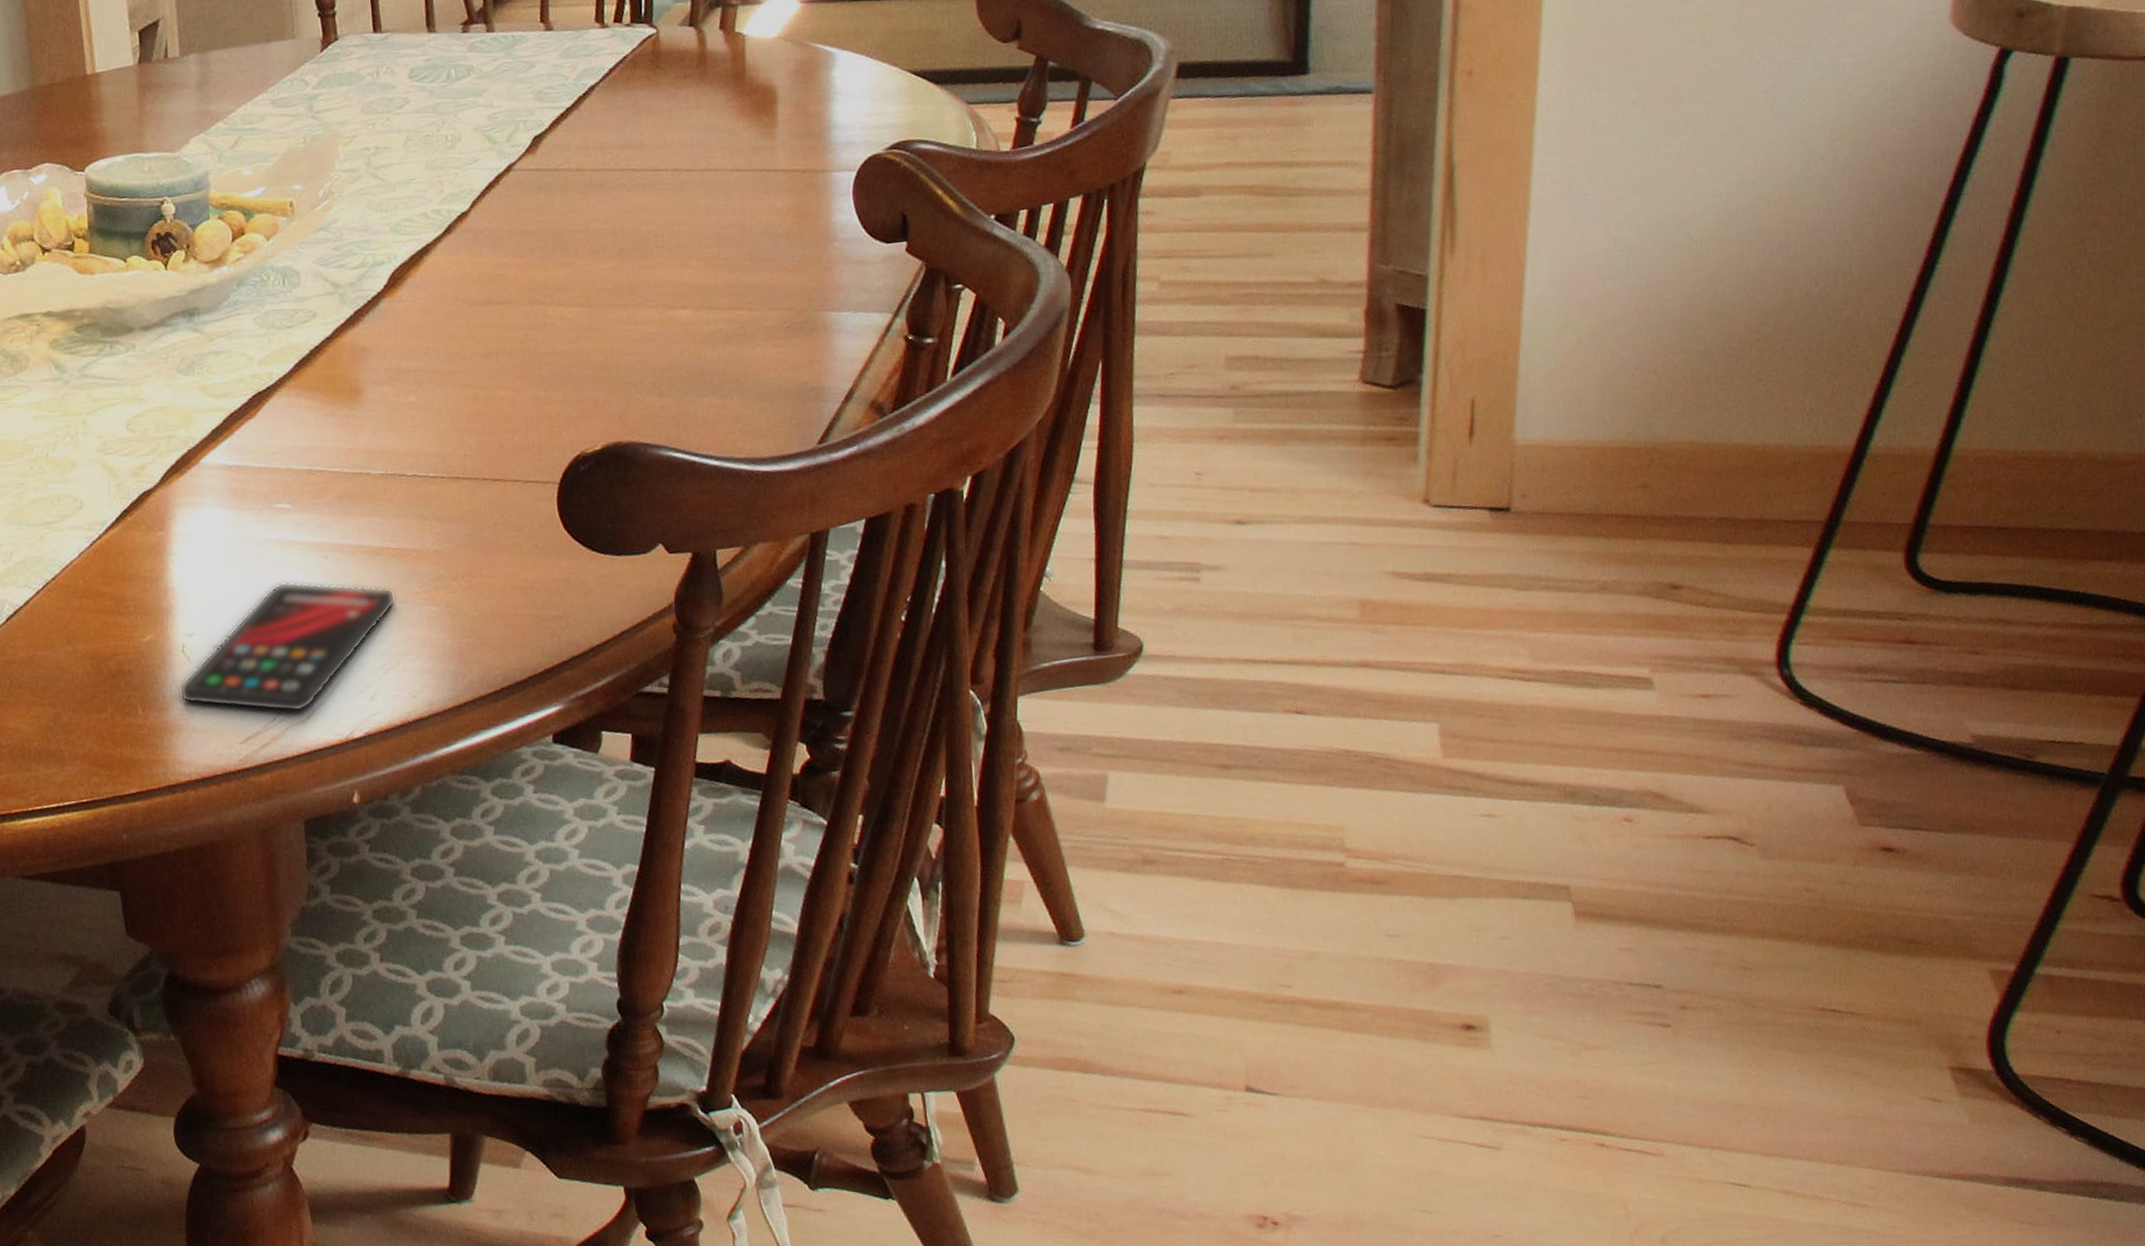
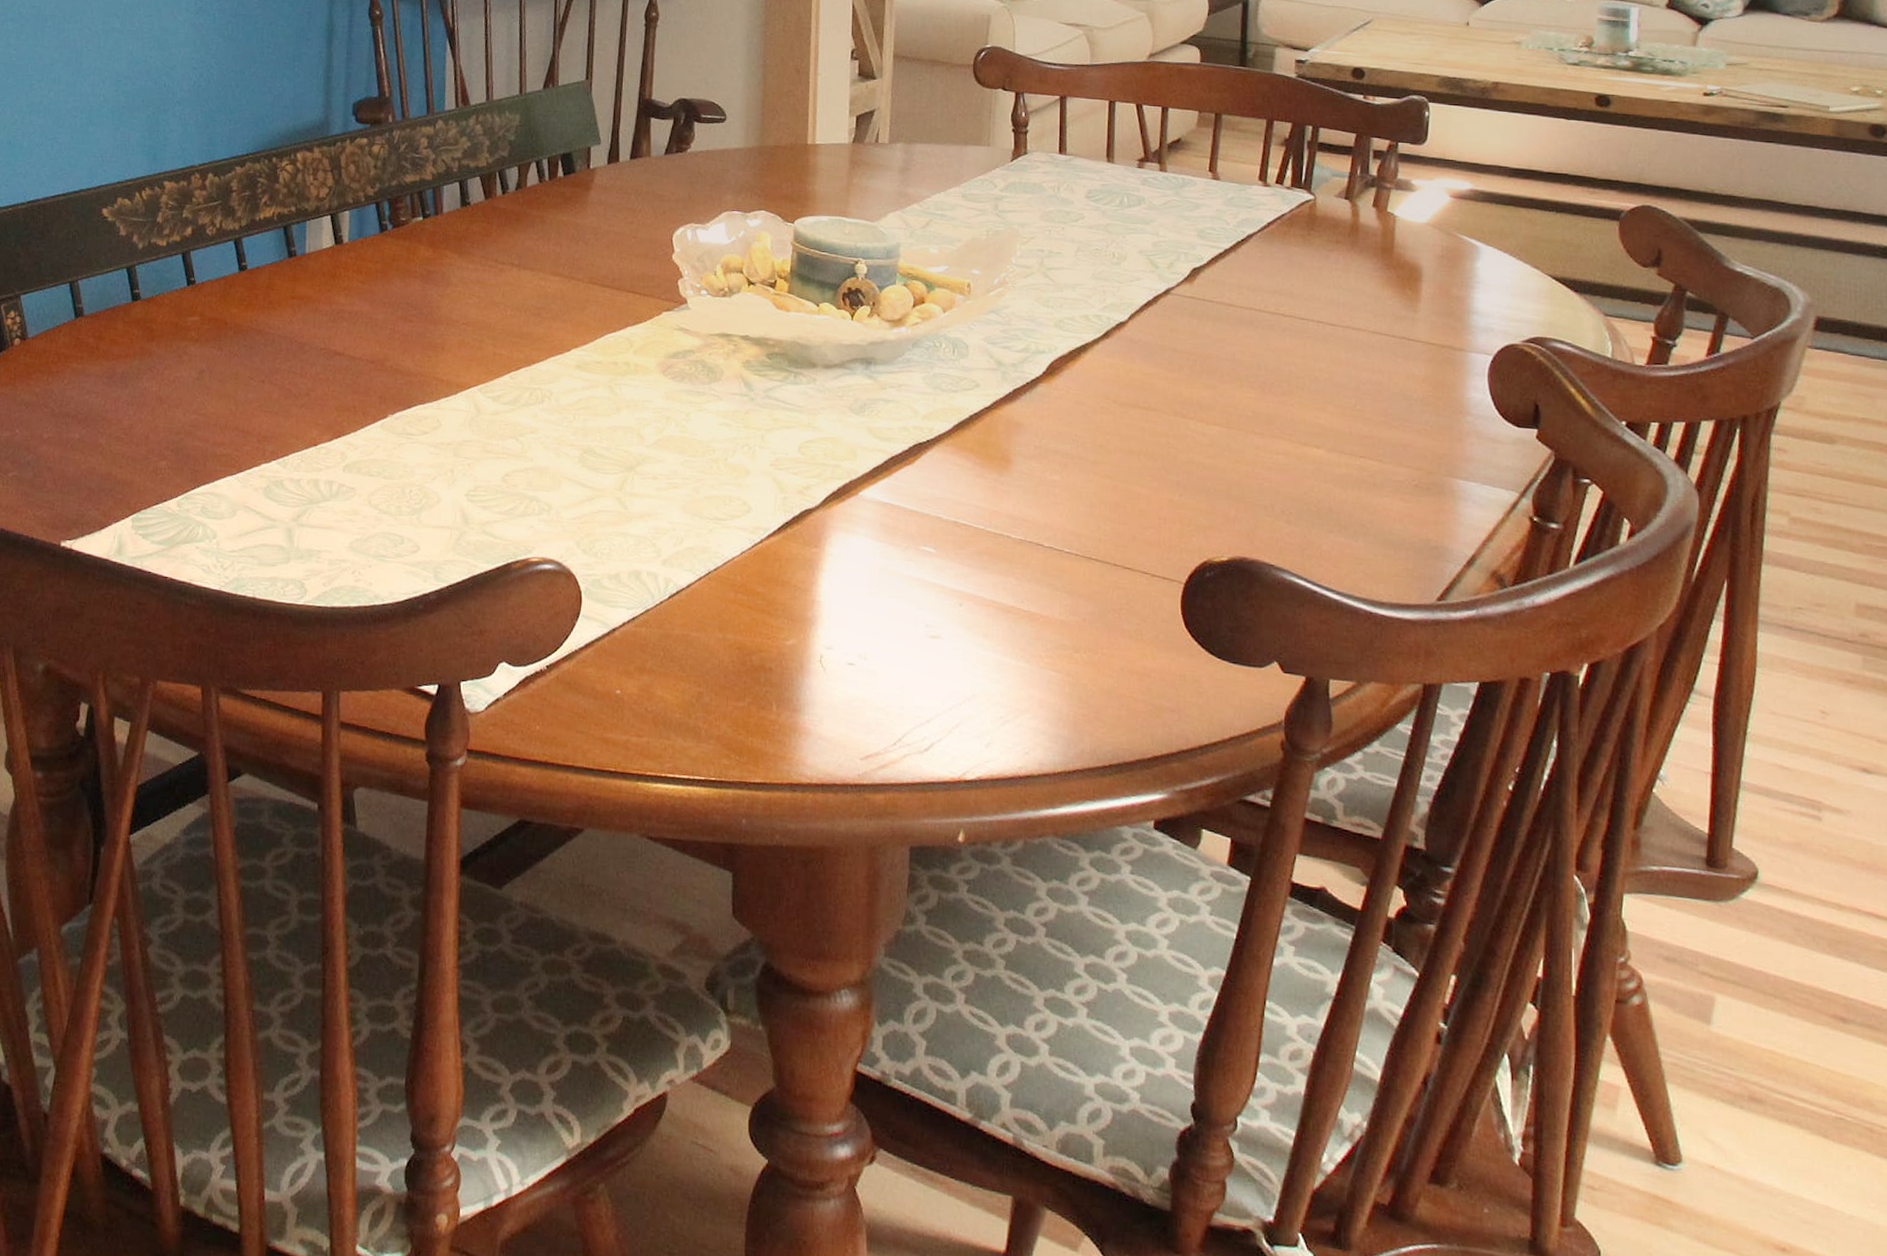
smartphone: present [179,581,396,713] -> none [812,618,1020,743]

